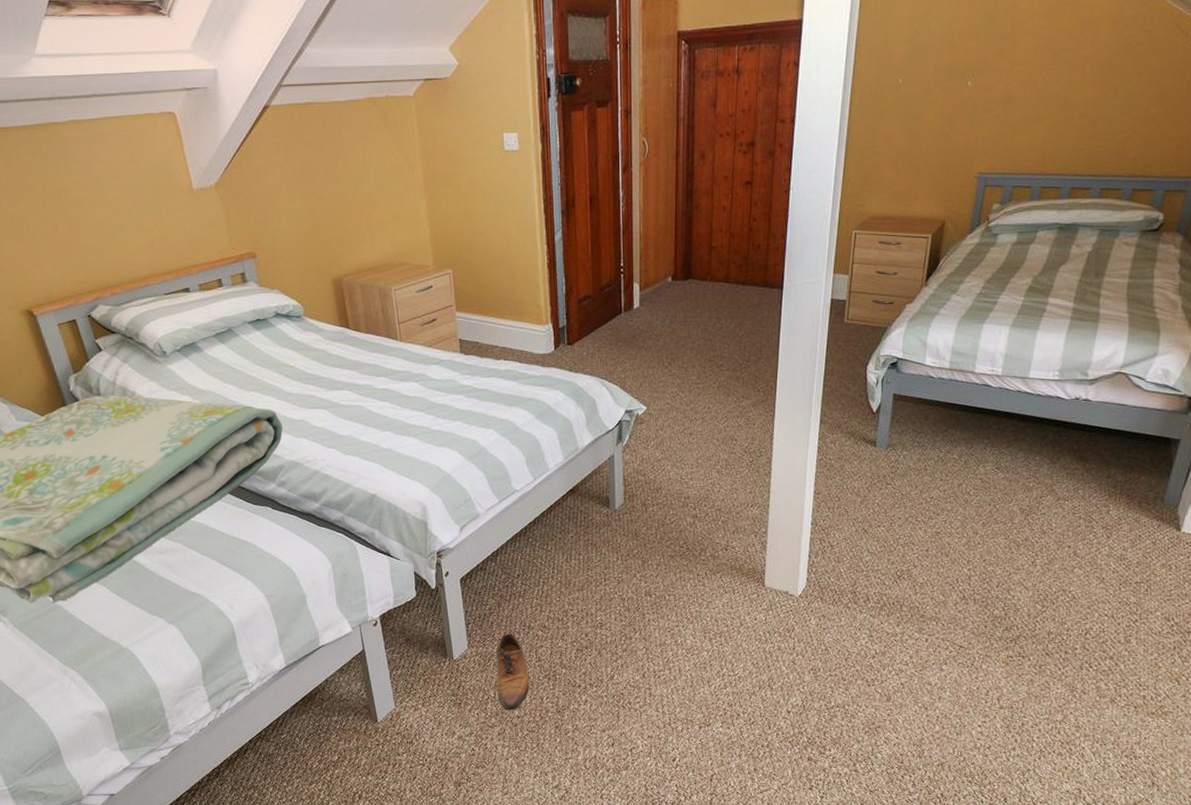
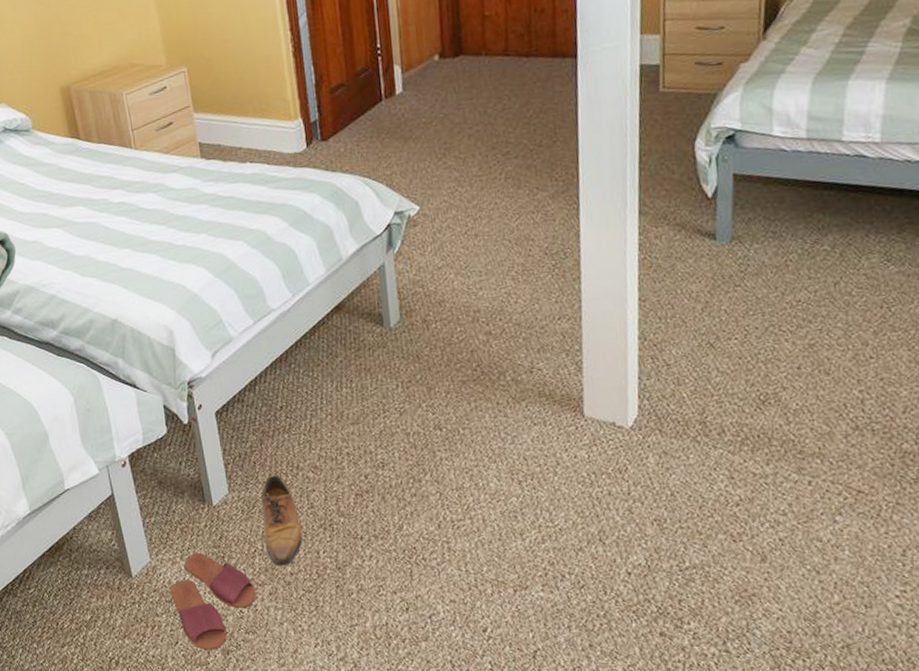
slippers: none [411,700,487,783] -> present [169,552,256,650]

